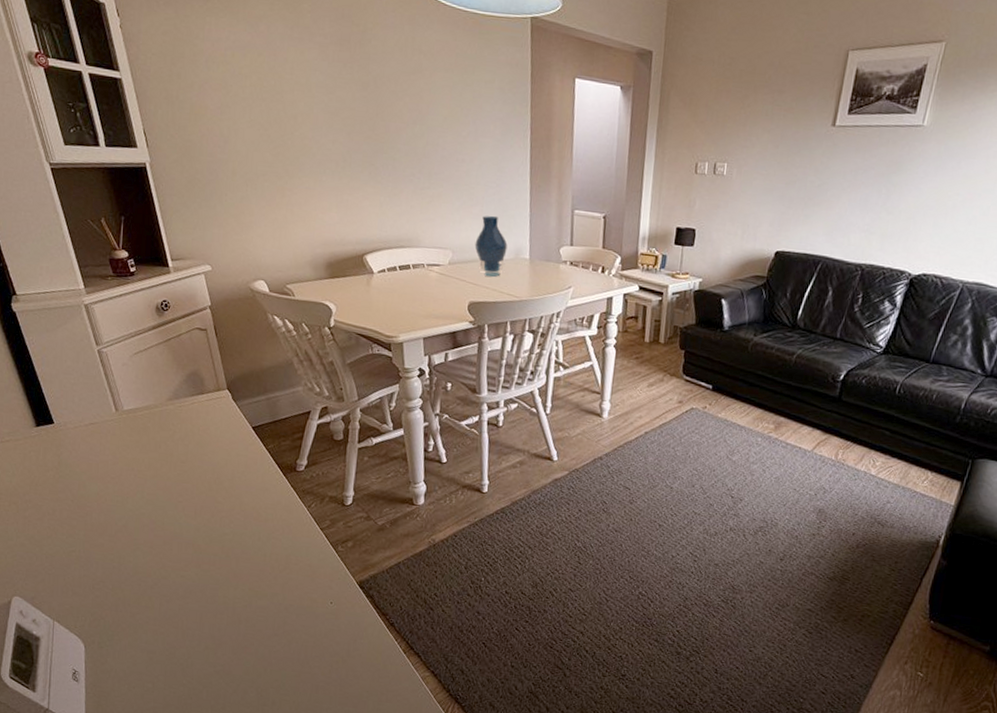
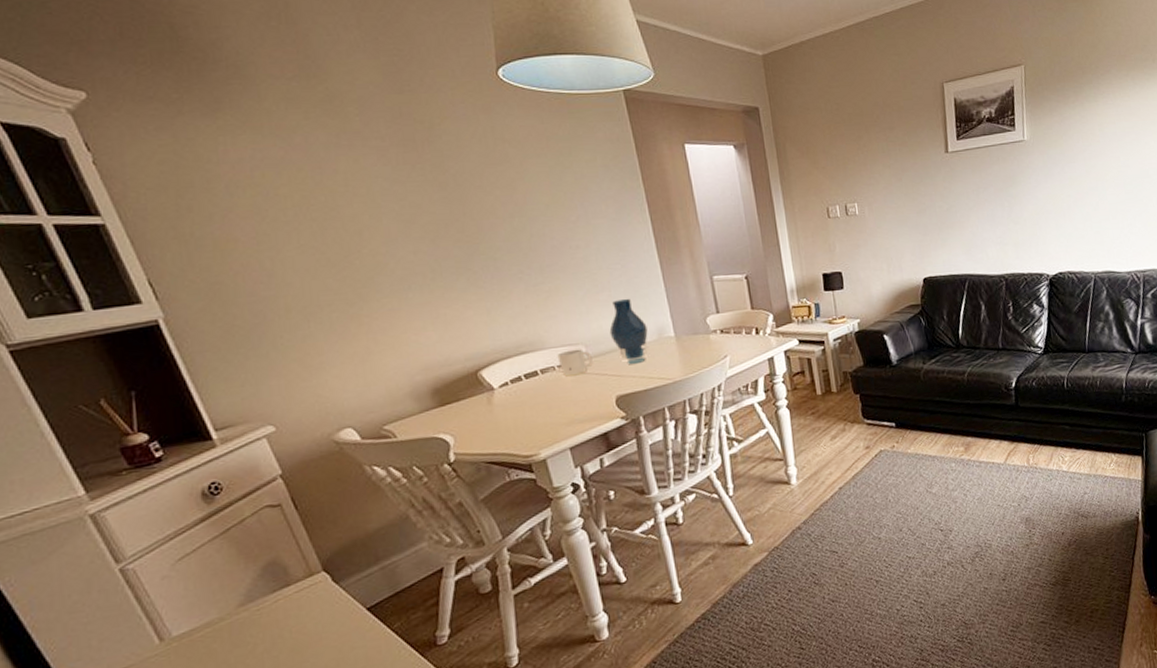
mug: none [428,252,456,277] -> present [557,349,593,378]

